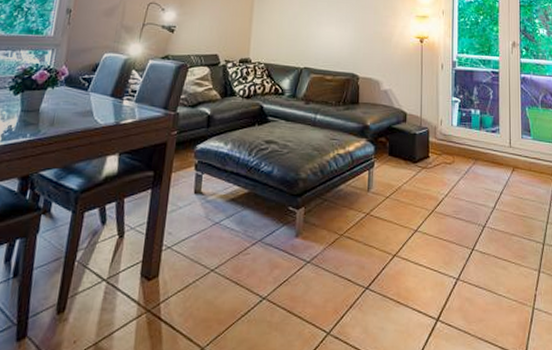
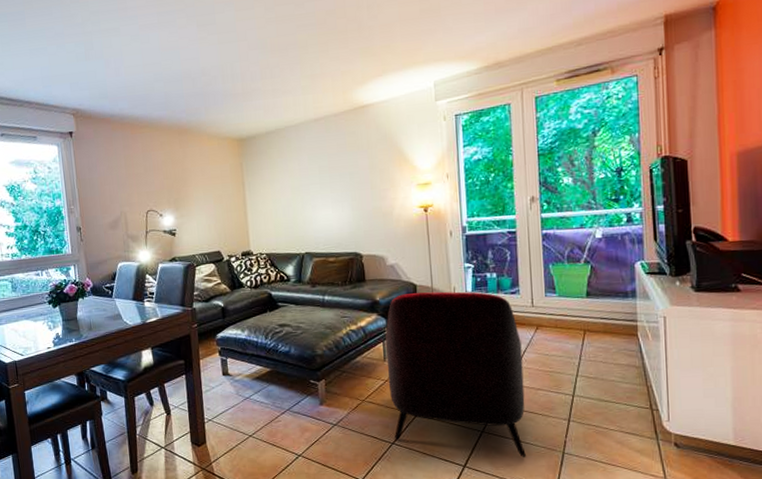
armchair: none [369,121,500,311] -> present [385,291,526,457]

